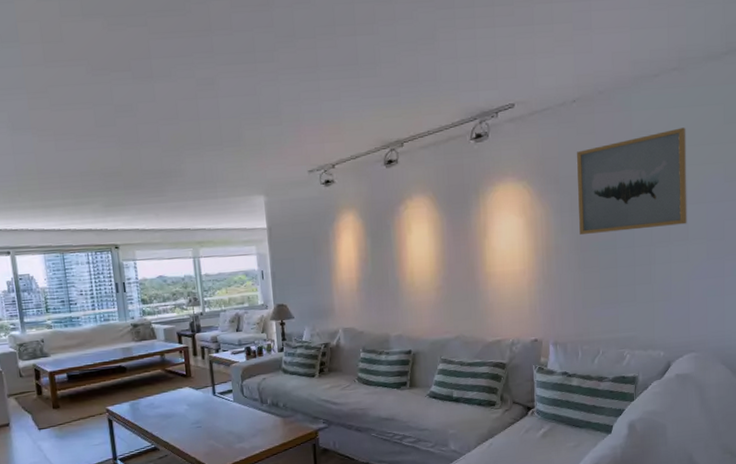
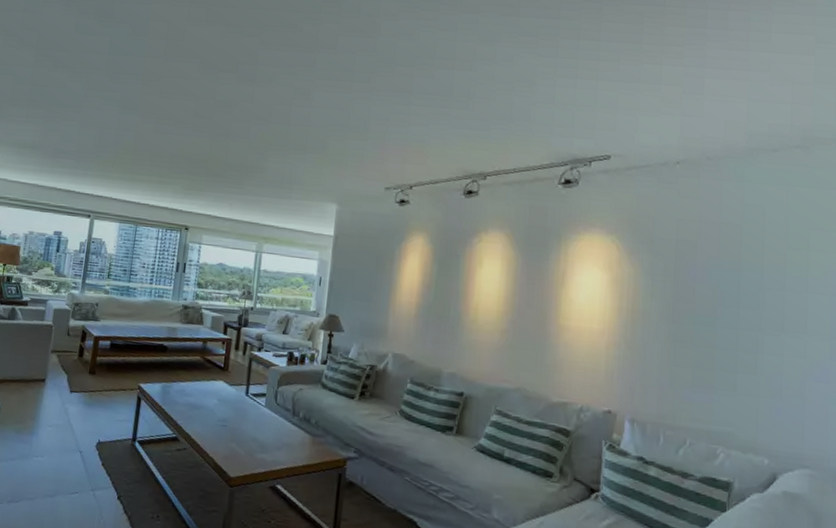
wall art: present [577,127,688,235] -> none [673,208,809,315]

